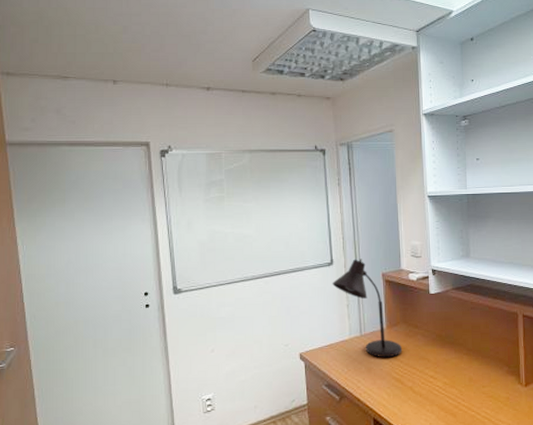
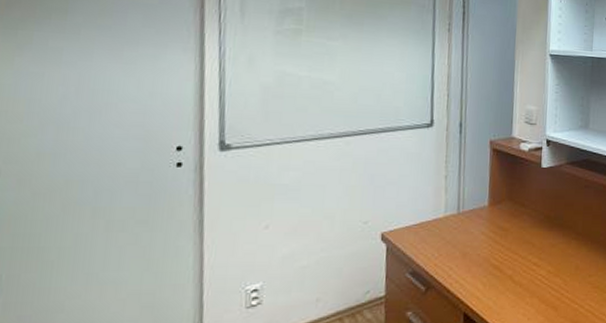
desk lamp: present [332,259,402,358] -> none [429,121,504,241]

